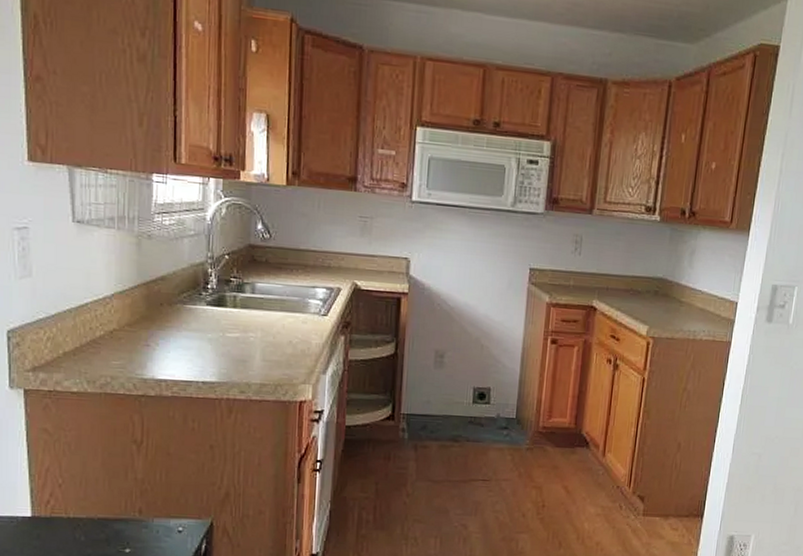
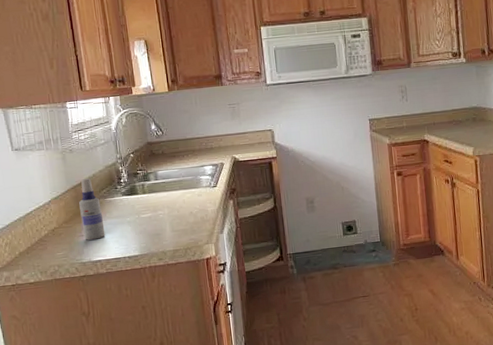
spray bottle: none [149,274,178,353] -> present [79,177,105,240]

